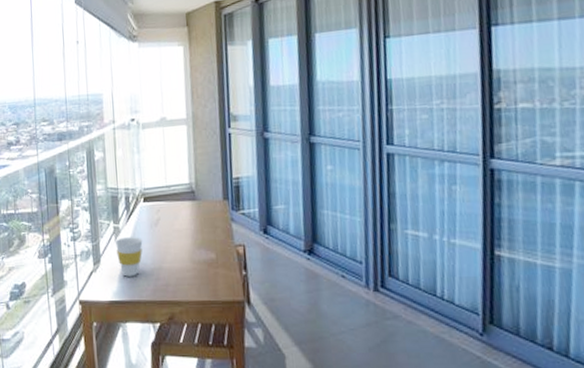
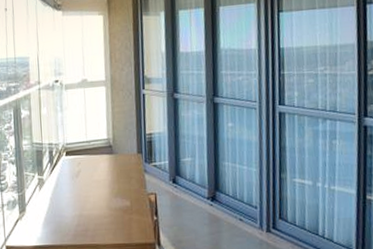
cup: present [114,237,143,277] -> none [39,187,65,224]

